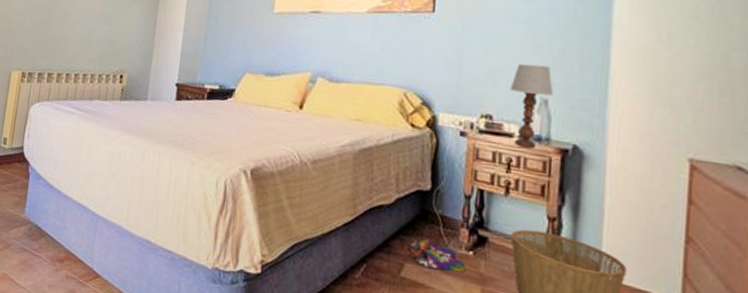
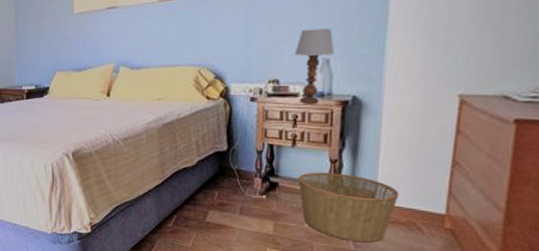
slippers: present [408,239,466,273] -> none [211,190,261,213]

